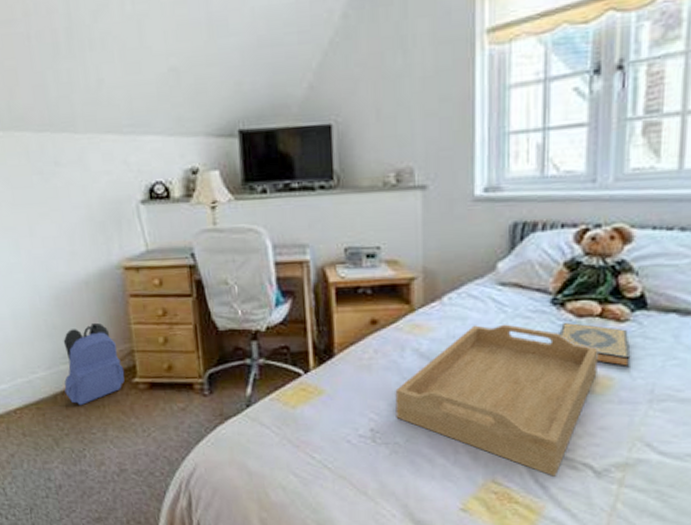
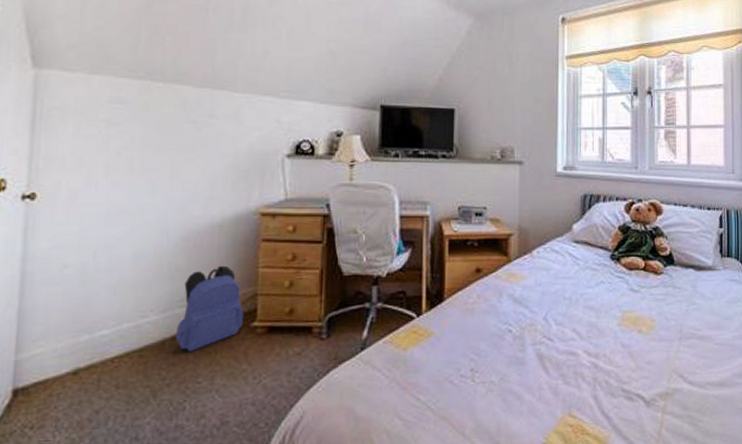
serving tray: present [395,324,598,477] -> none [493,274,644,408]
hardback book: present [559,322,631,368] -> none [616,273,666,311]

